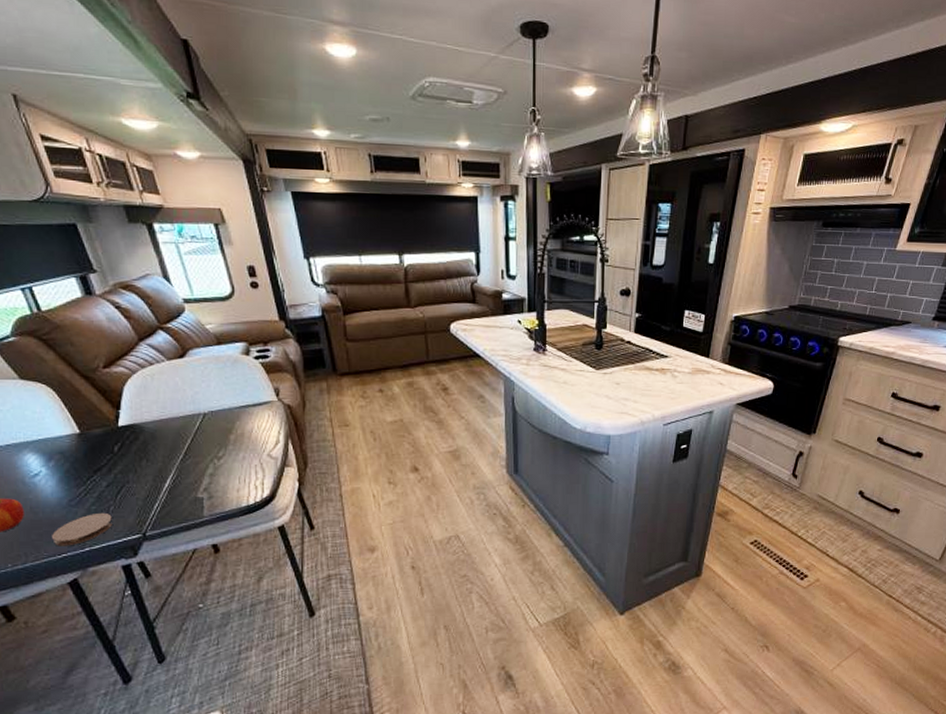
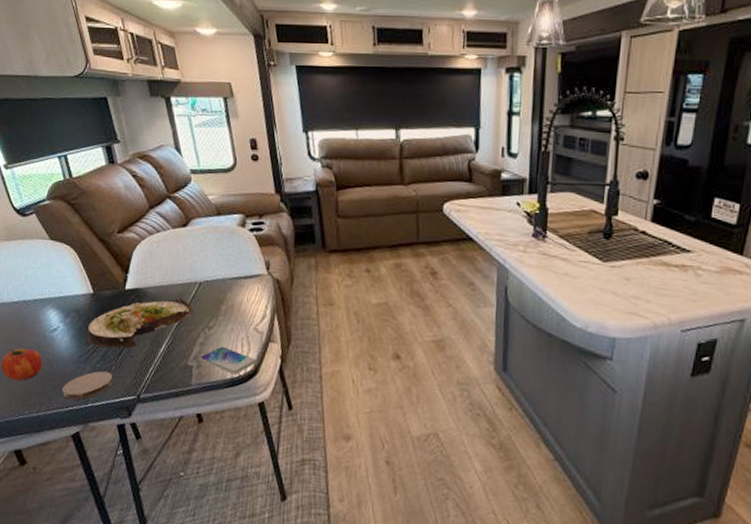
salad plate: none [75,430,199,488] -> present [85,297,193,349]
smartphone: none [210,475,272,502] -> present [200,346,256,375]

